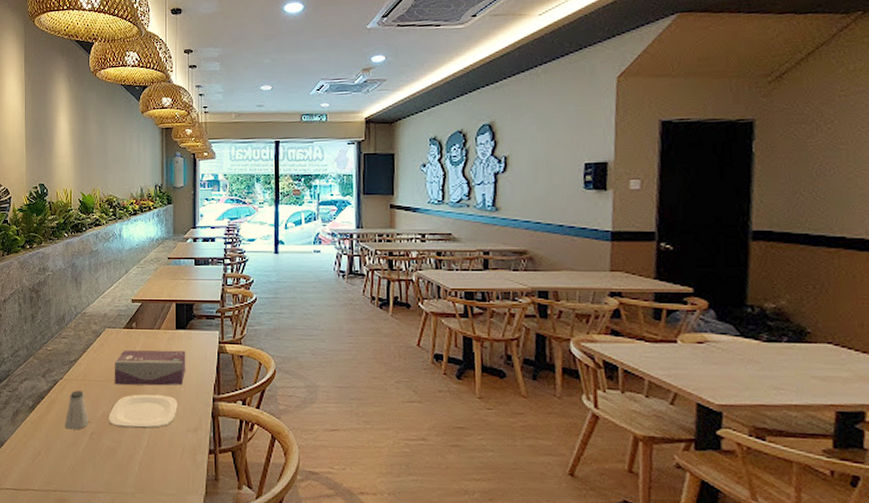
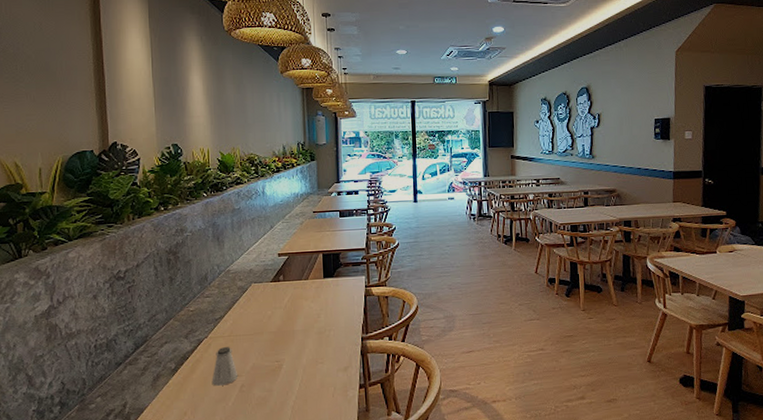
plate: present [108,394,178,429] -> none [257,341,328,377]
tissue box: present [115,350,186,386] -> none [263,297,335,337]

